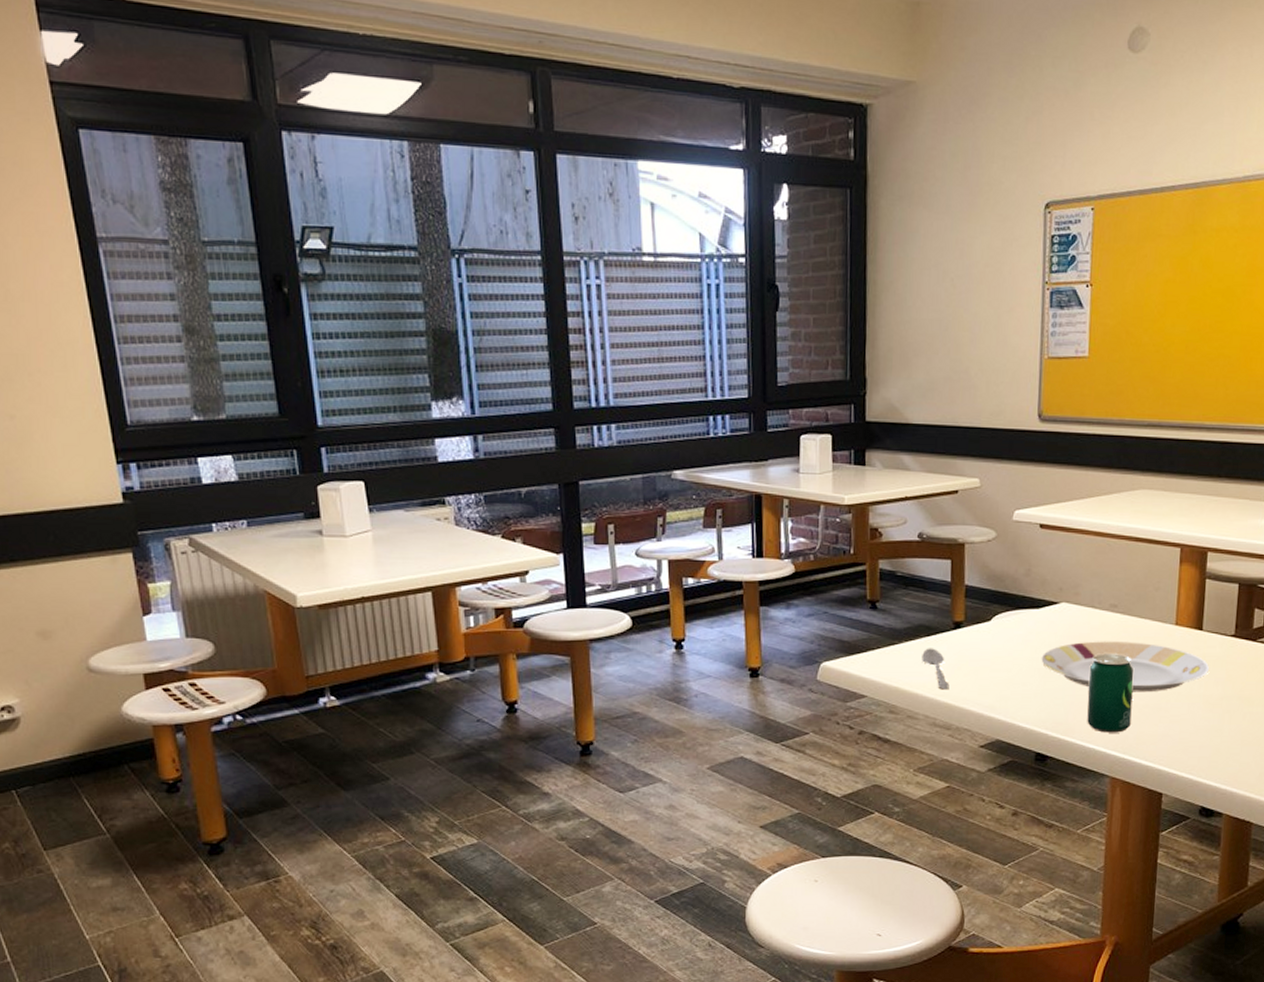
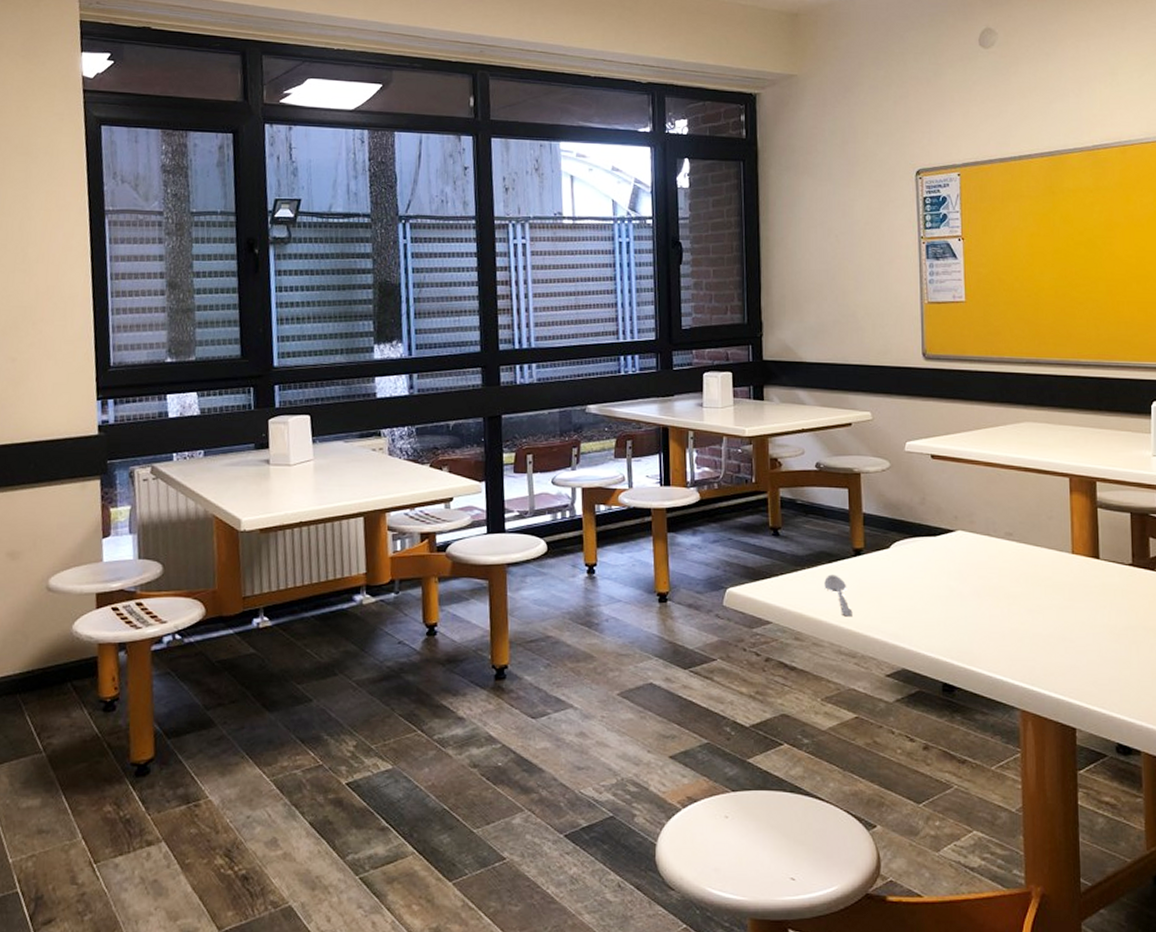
plate: present [1041,641,1210,693] -> none [941,569,1111,622]
beverage can: present [1087,653,1134,733] -> none [990,581,1037,663]

